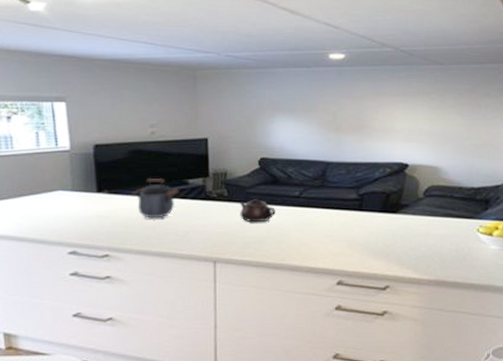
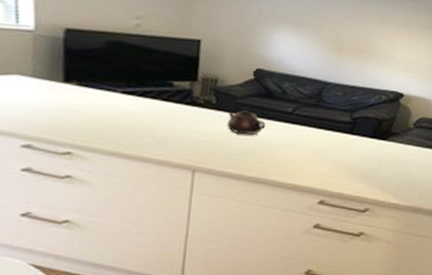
kettle: present [133,177,179,219] -> none [107,73,162,119]

